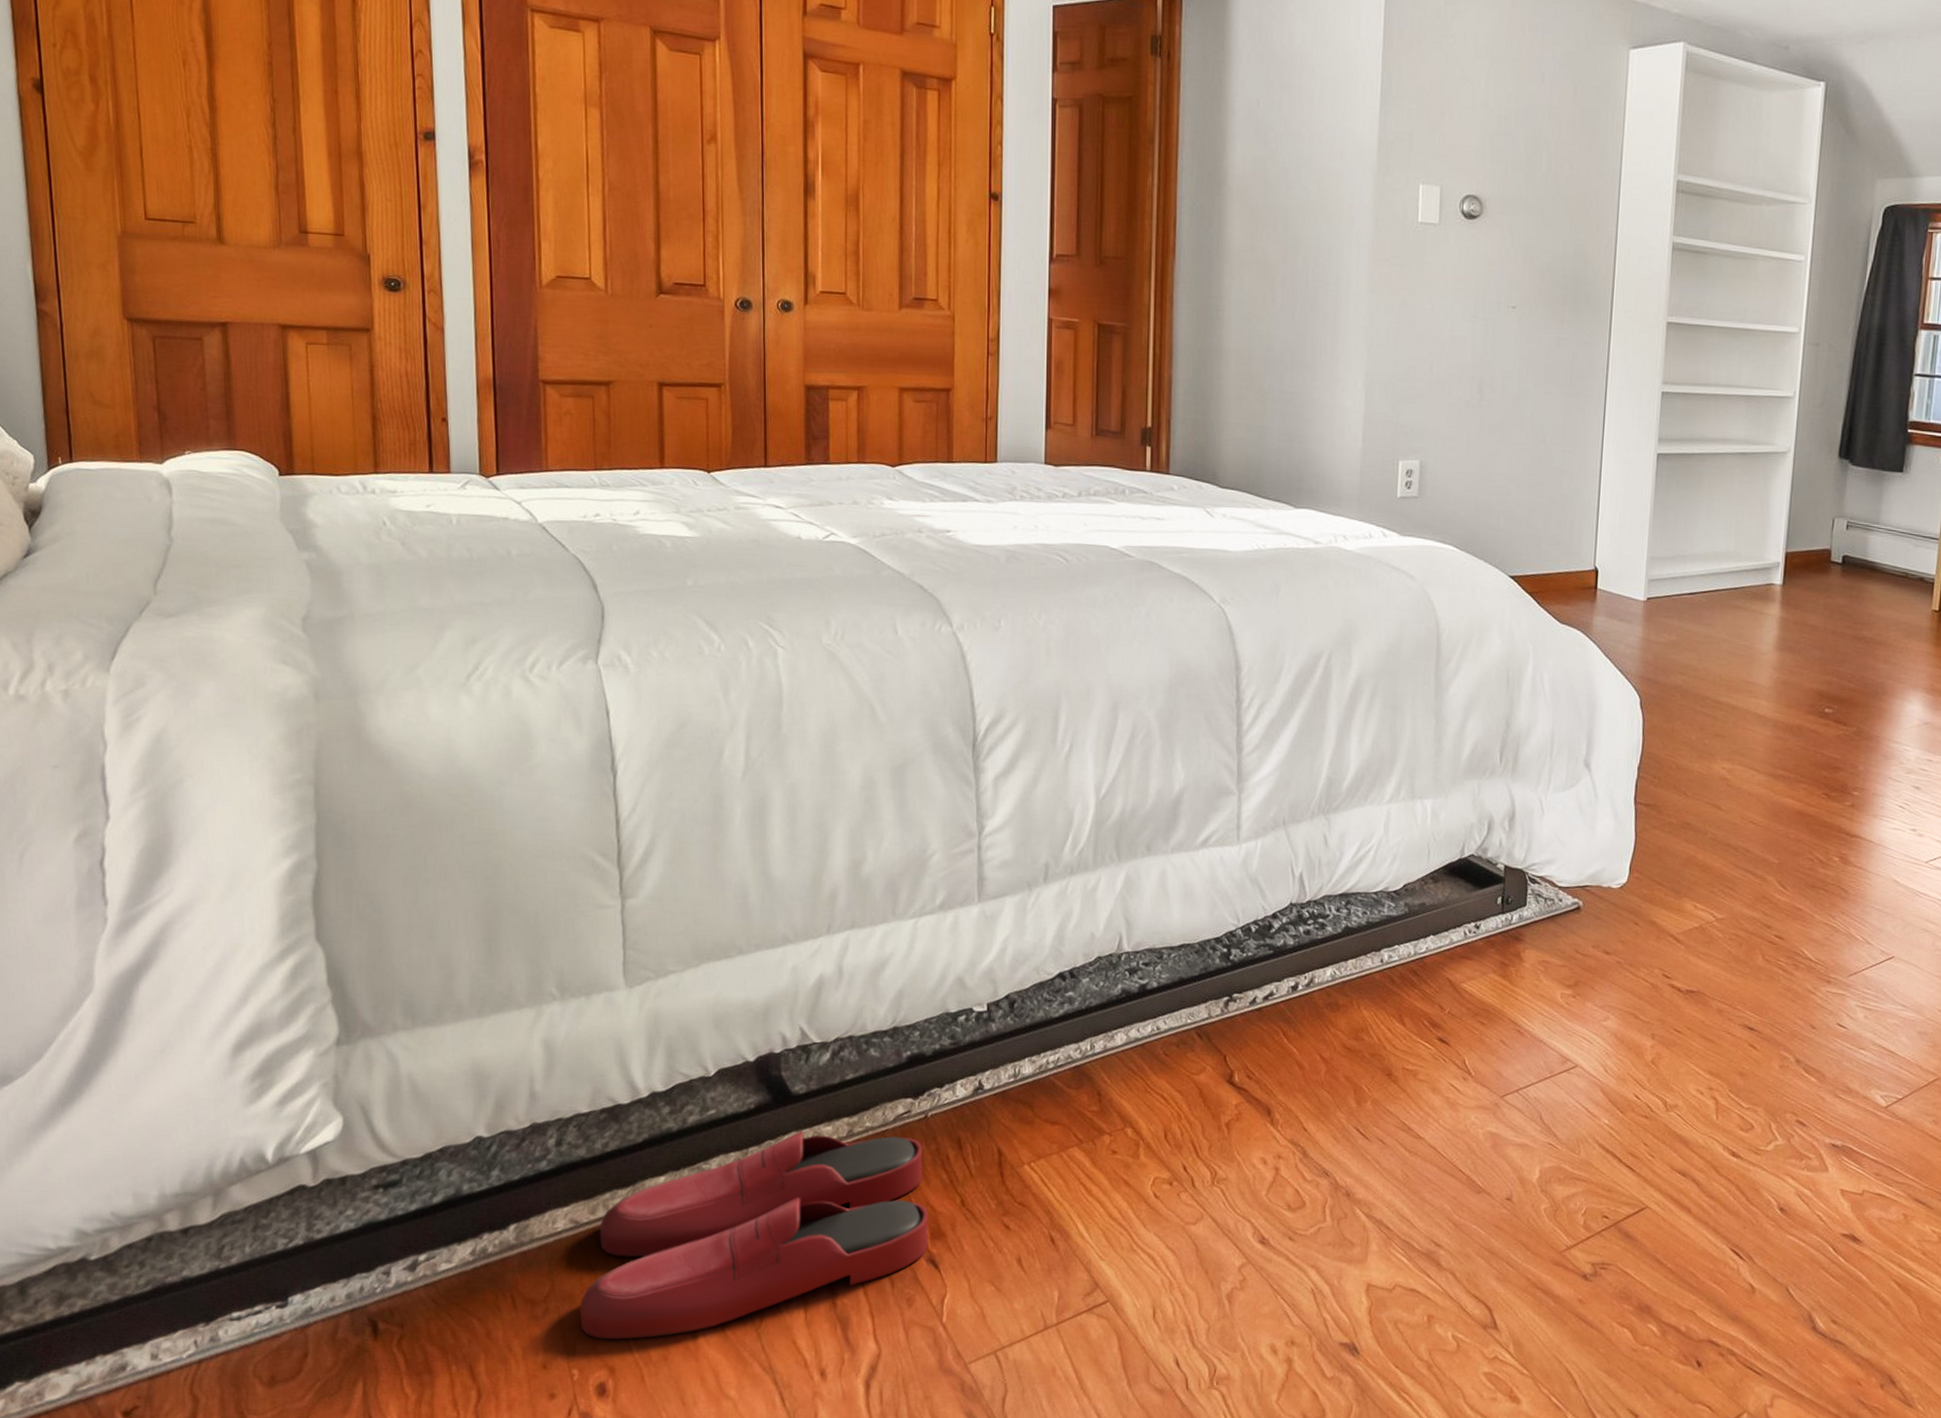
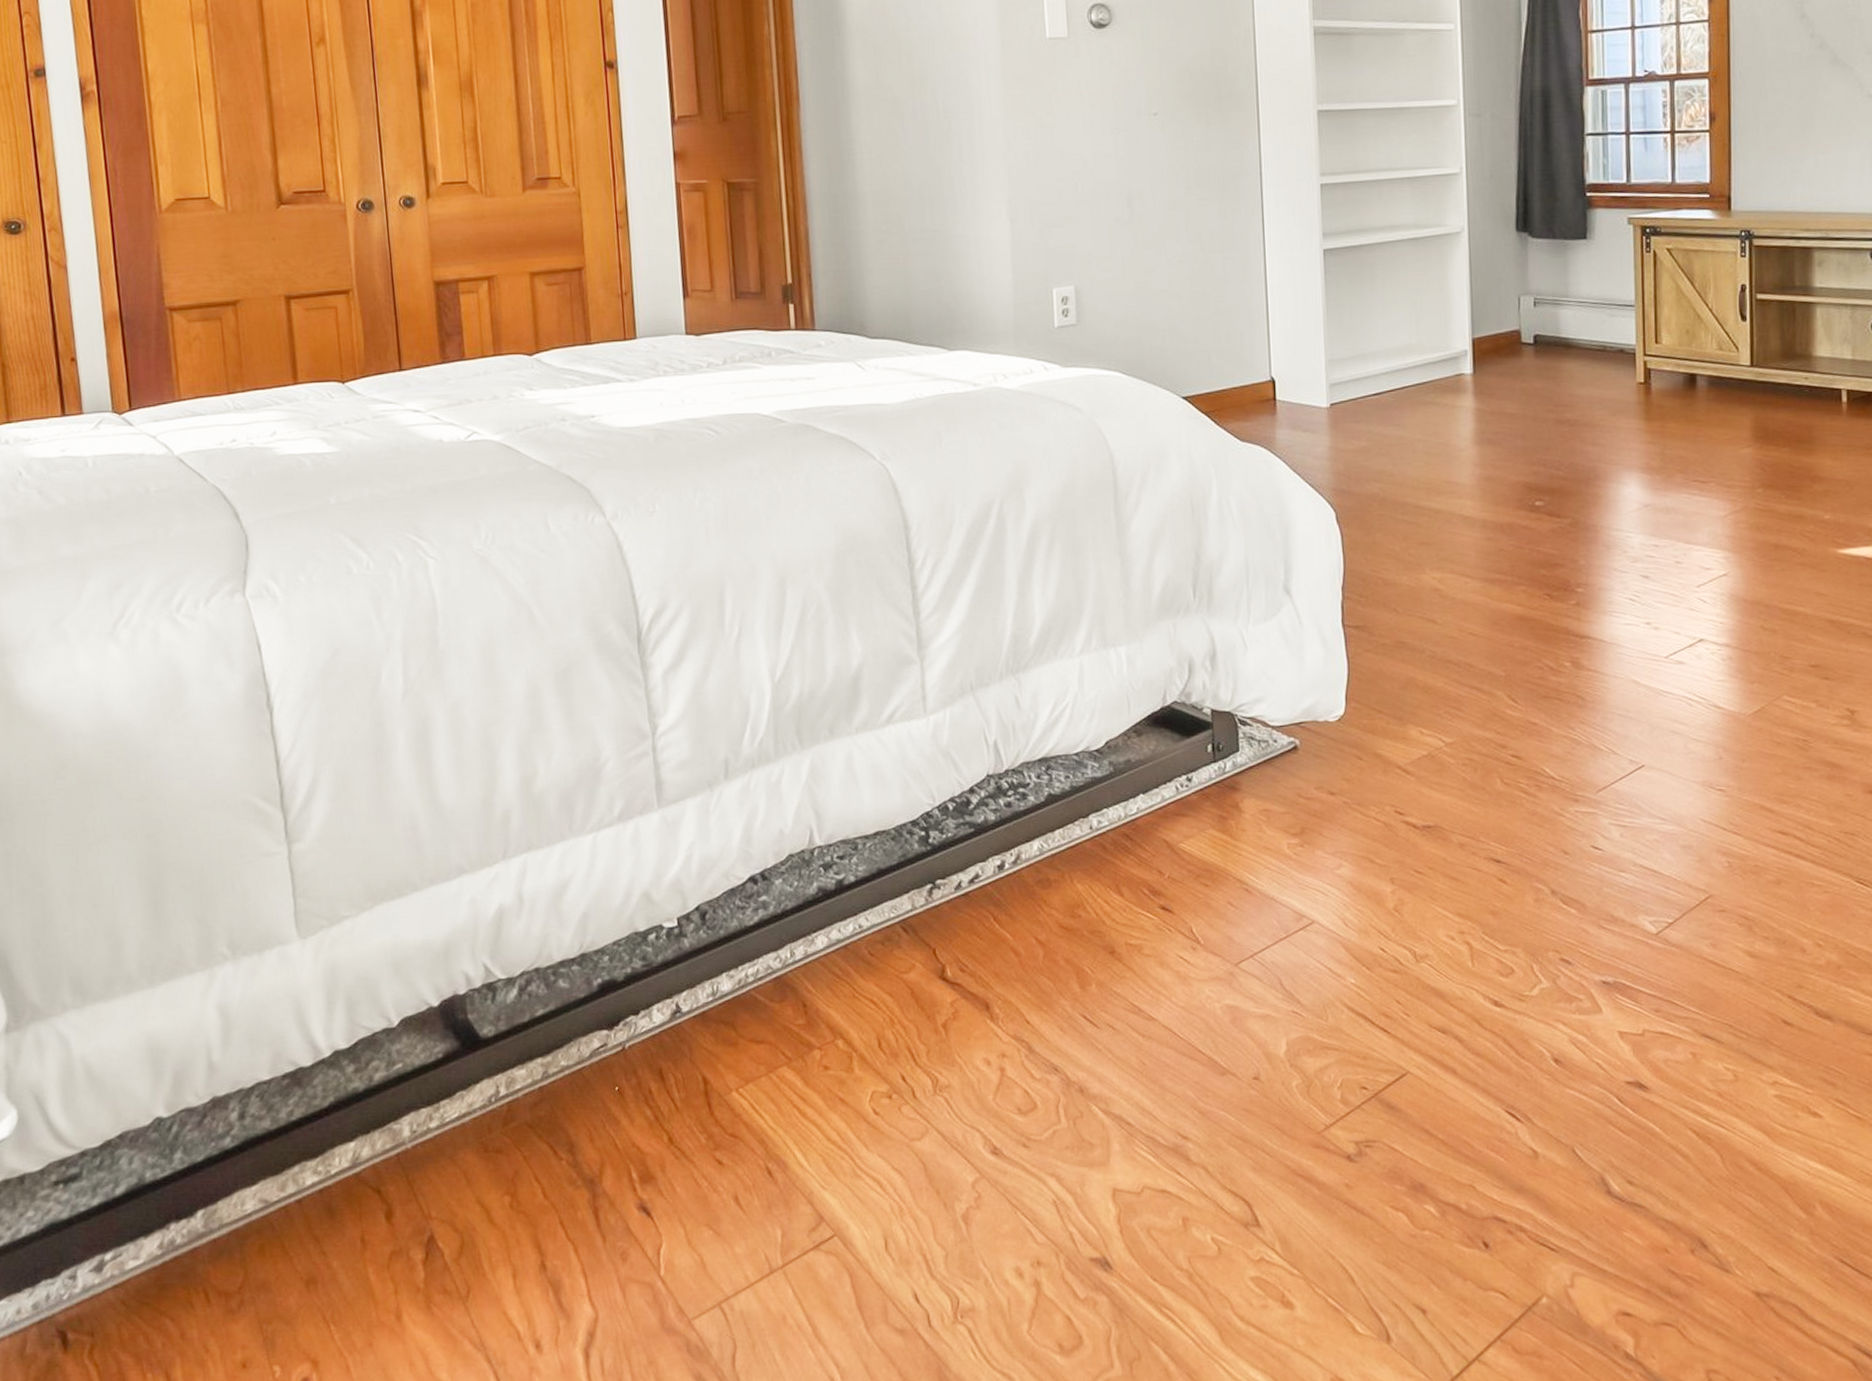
slippers: present [580,1131,928,1340] -> none [276,1074,638,1329]

